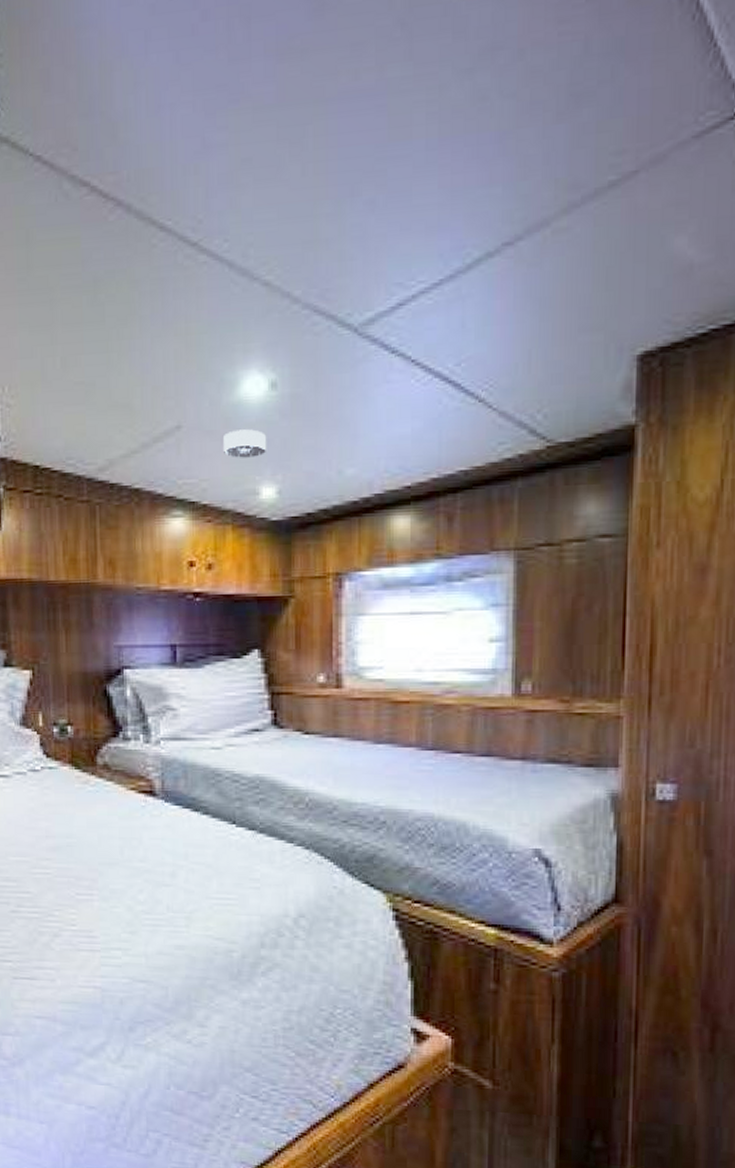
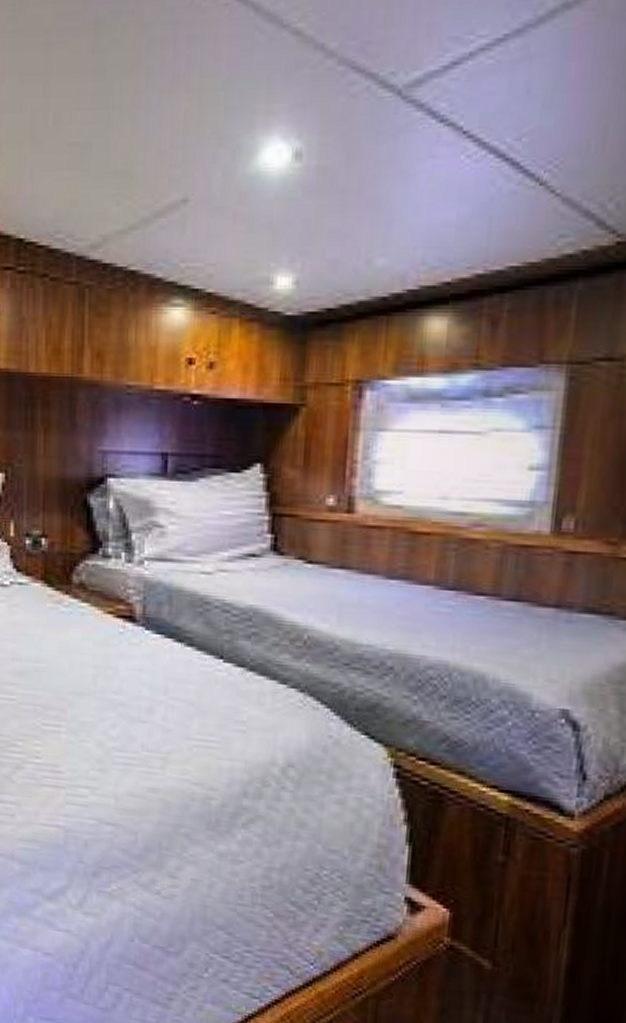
smoke detector: present [224,429,266,458] -> none [235,207,285,240]

